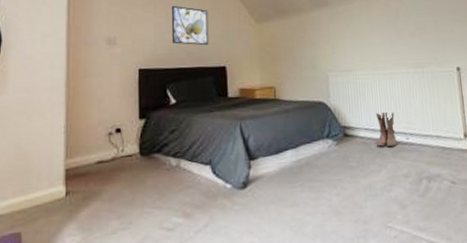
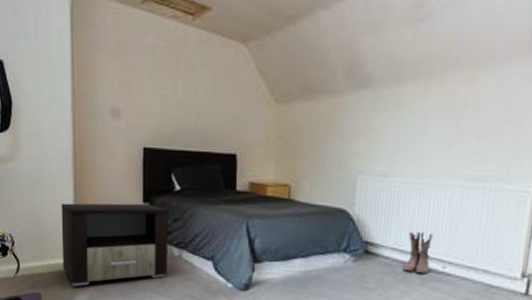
nightstand: none [49,119,165,218] -> present [61,203,168,287]
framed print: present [171,5,209,46] -> none [178,74,221,127]

